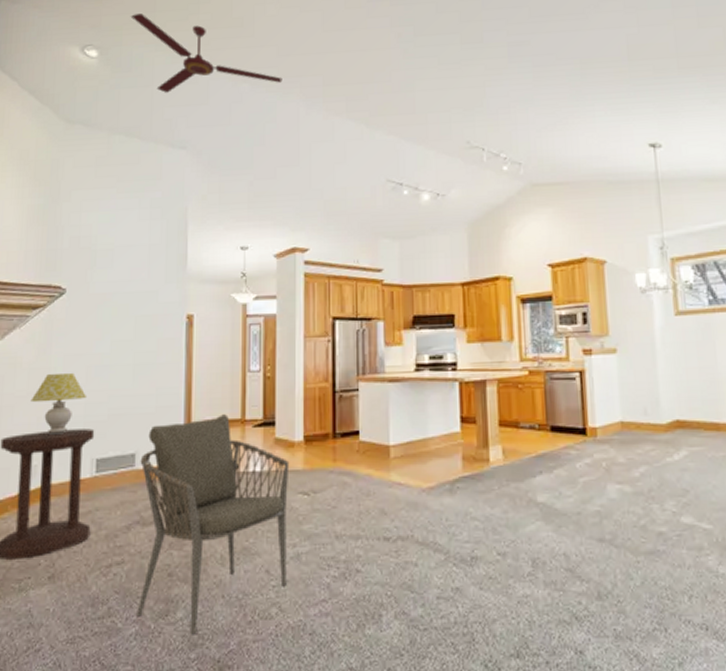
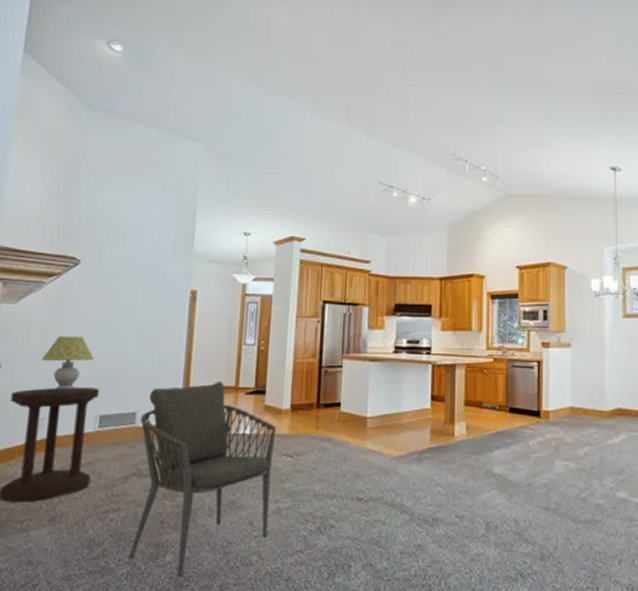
ceiling fan: present [130,13,282,93] -> none [154,15,291,89]

